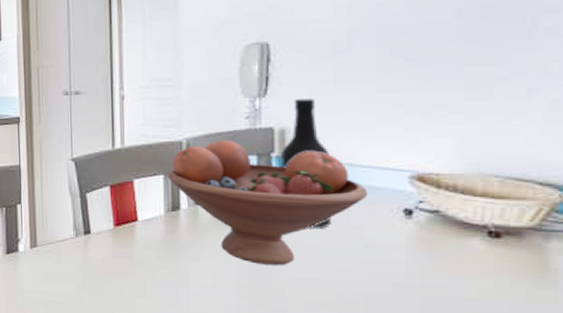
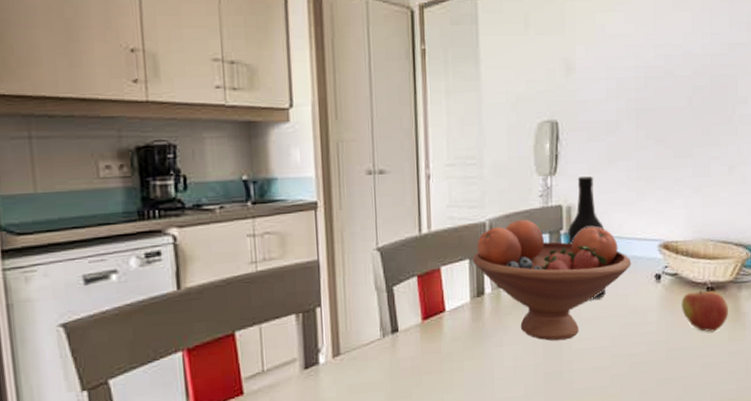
apple: none [445,227,526,286] -> present [681,285,728,332]

